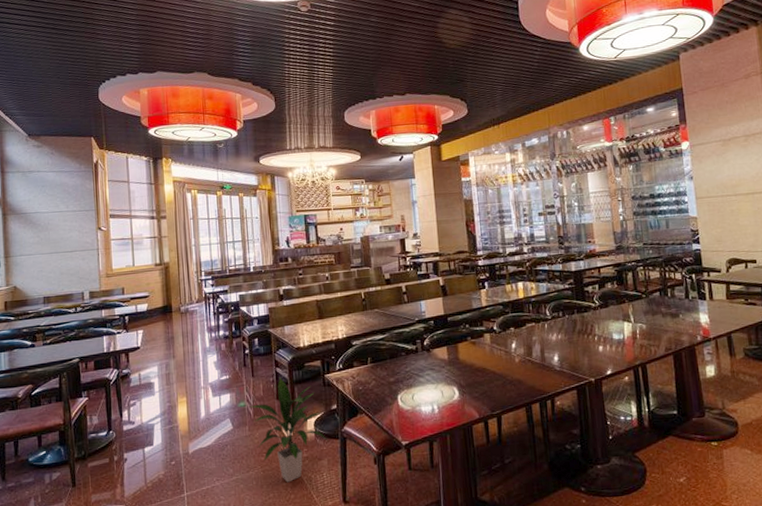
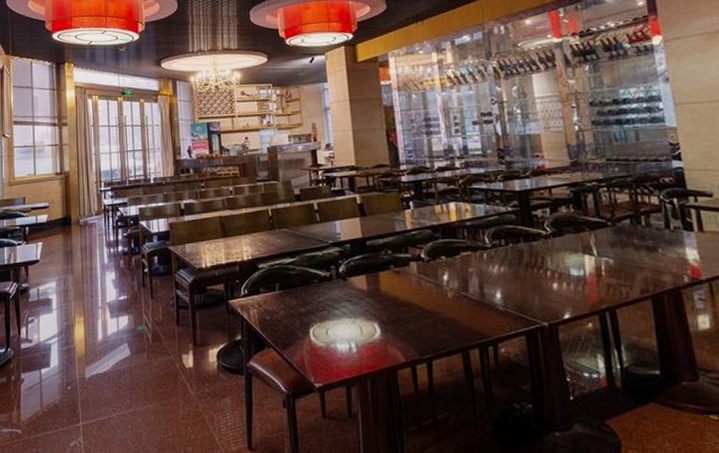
indoor plant: present [249,377,329,483] -> none [148,300,233,421]

